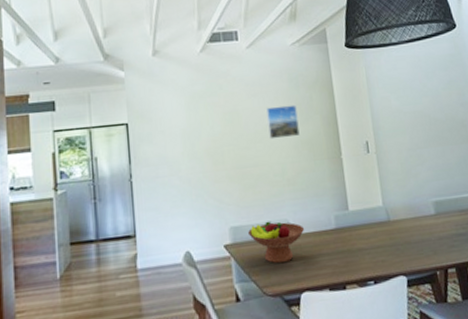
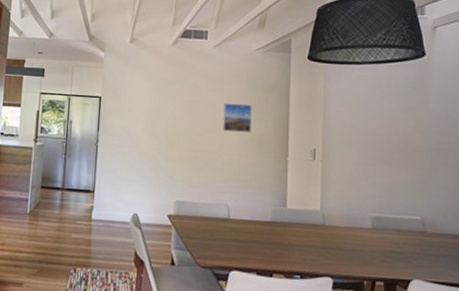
fruit bowl: present [248,221,305,264] -> none [191,202,243,242]

